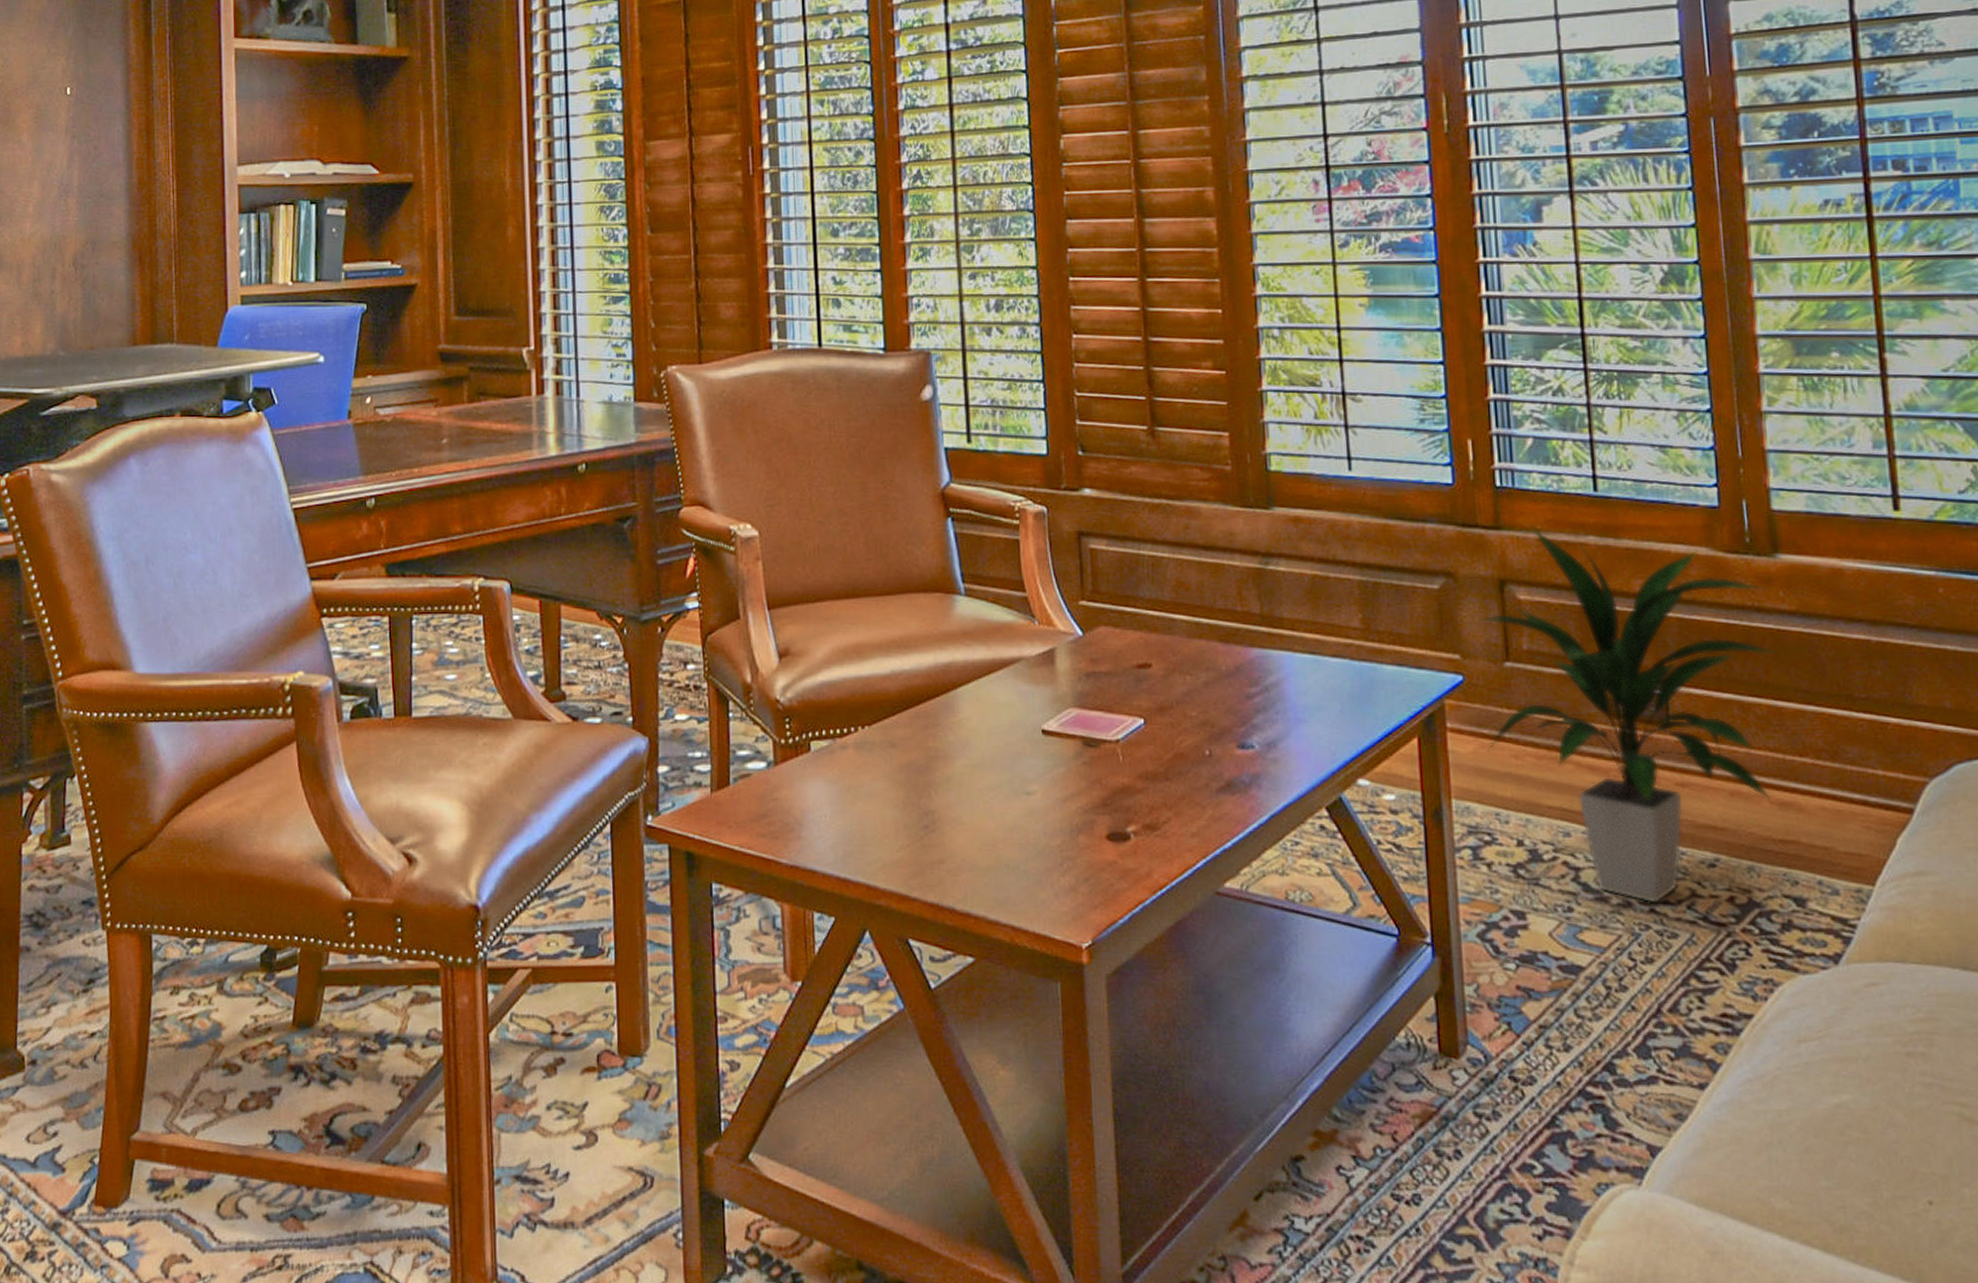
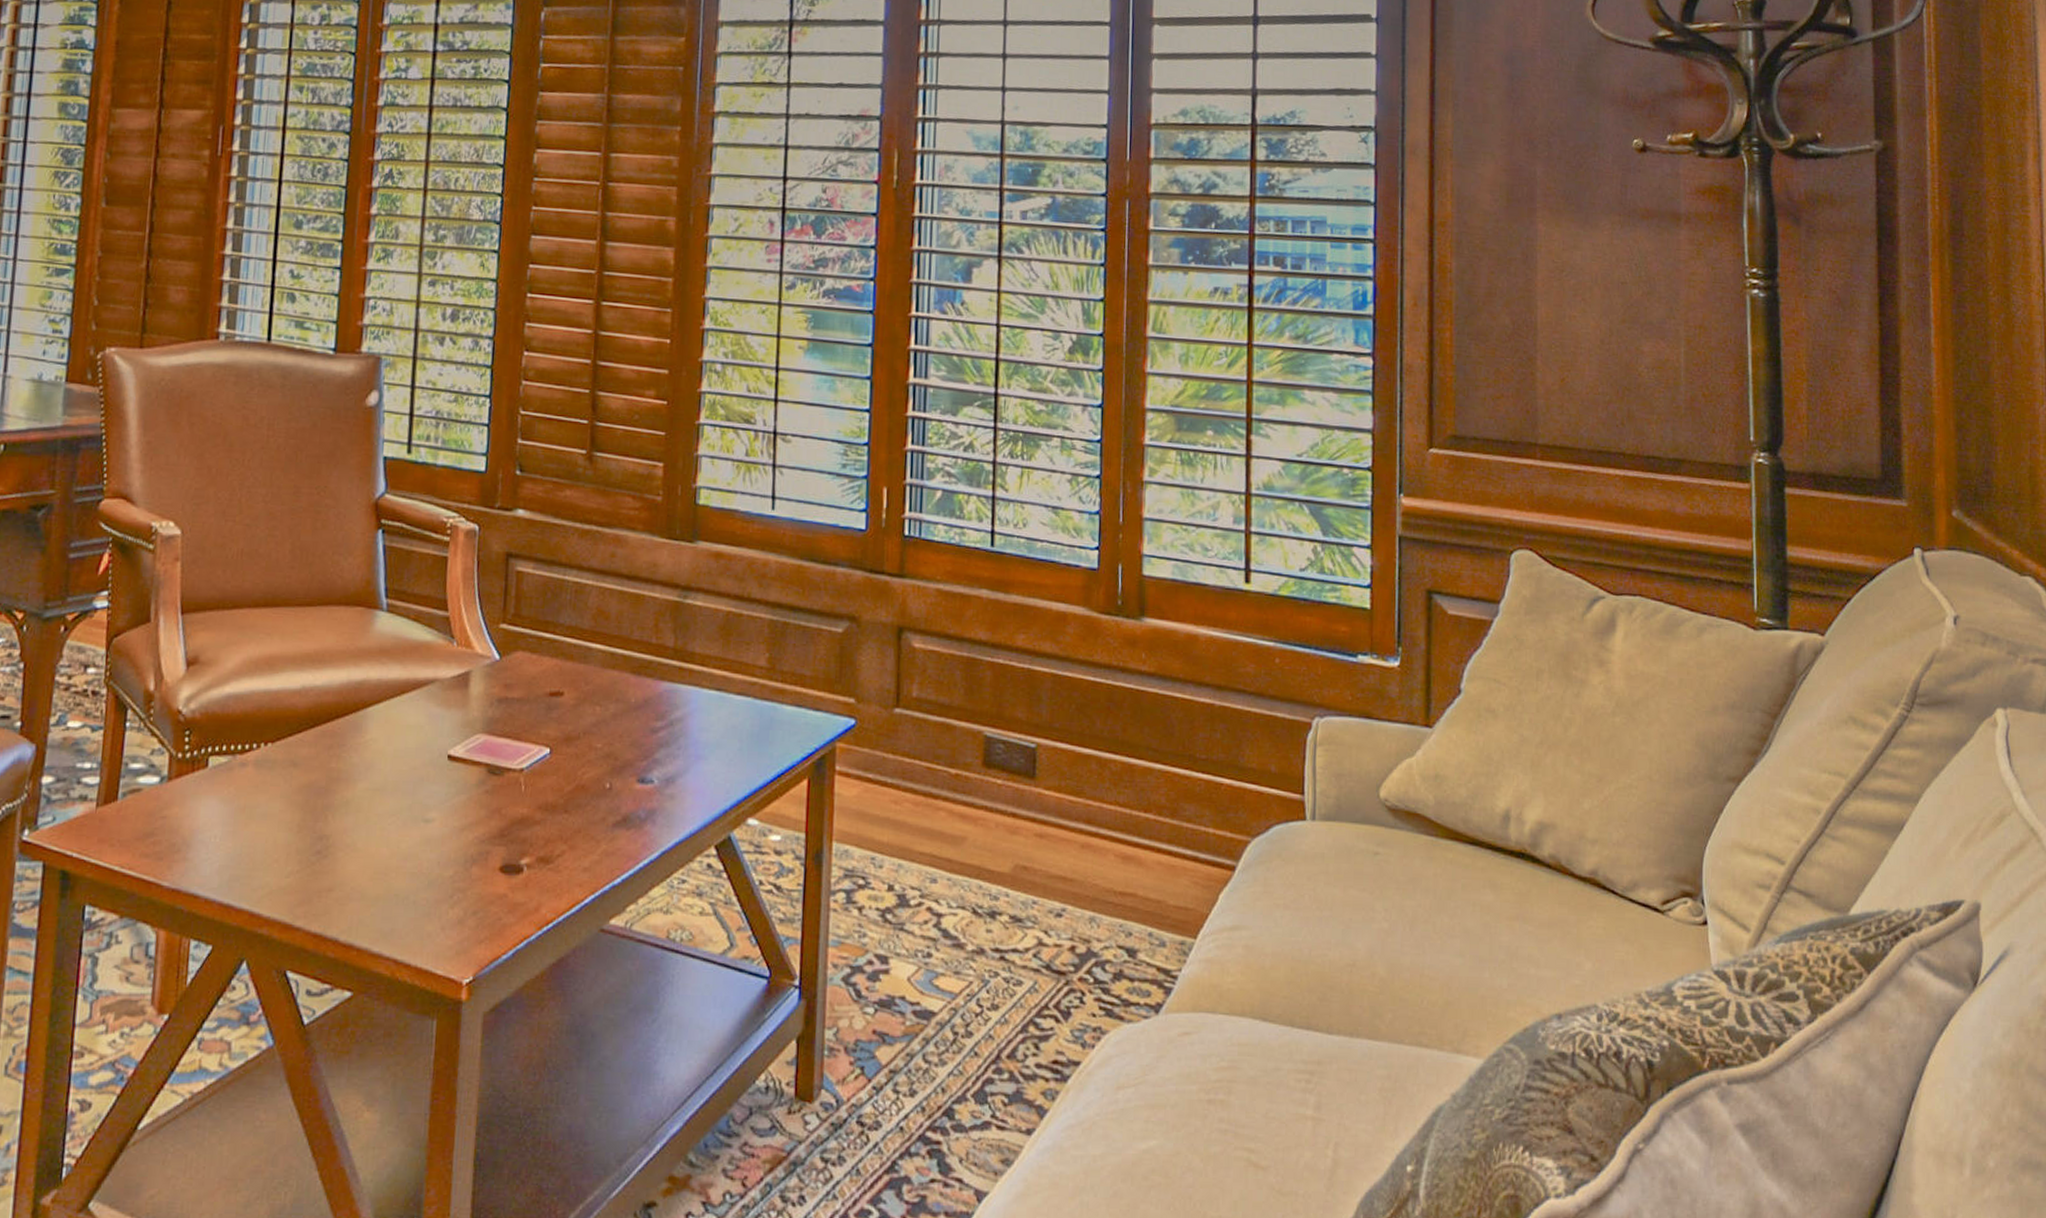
indoor plant: present [1478,523,1776,903] -> none [870,573,1134,951]

